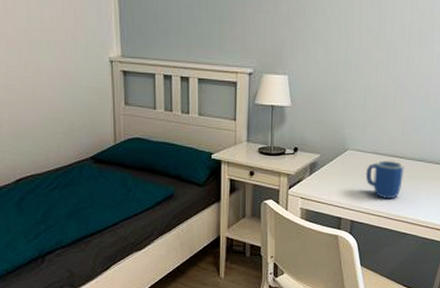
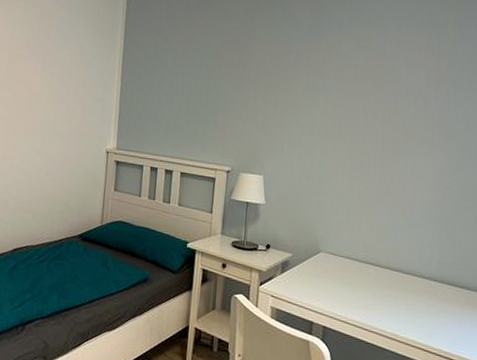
mug: present [365,160,404,200] -> none [338,265,380,309]

